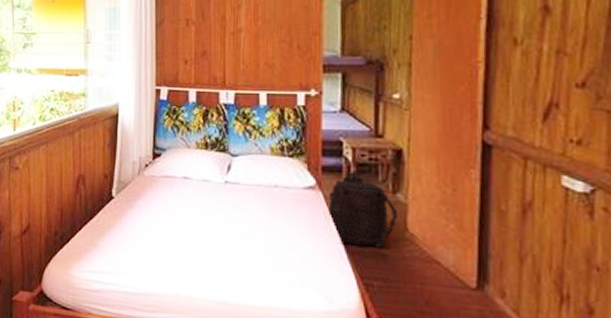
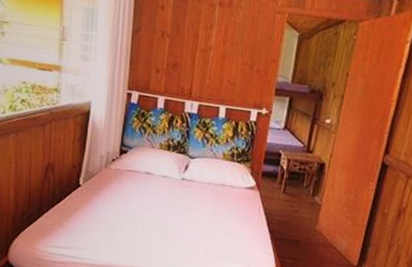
backpack: present [328,172,398,248] -> none [261,178,314,236]

